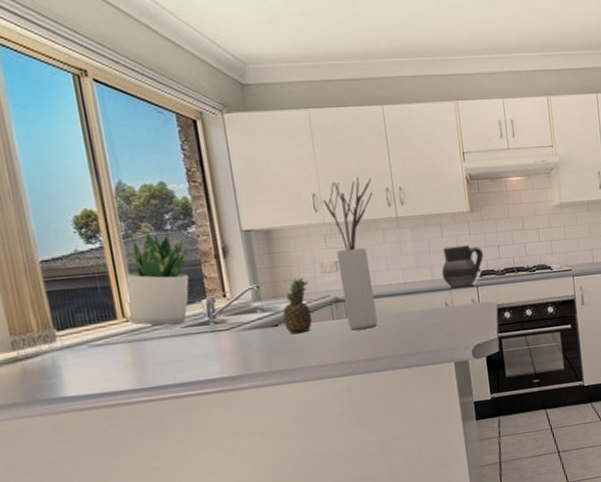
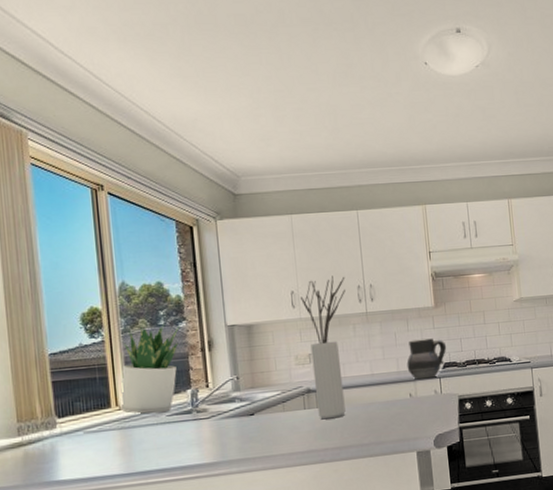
fruit: present [282,277,312,334] -> none [259,369,286,423]

